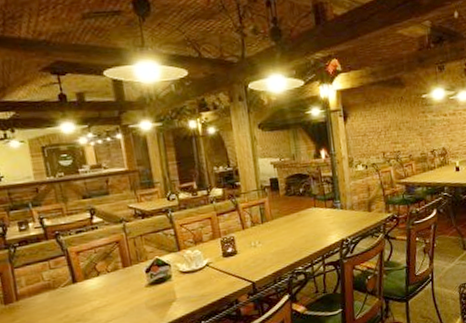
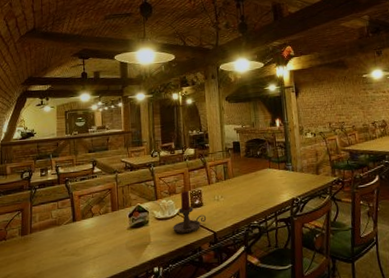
candle holder: none [202,237,243,287] -> present [173,190,207,233]

